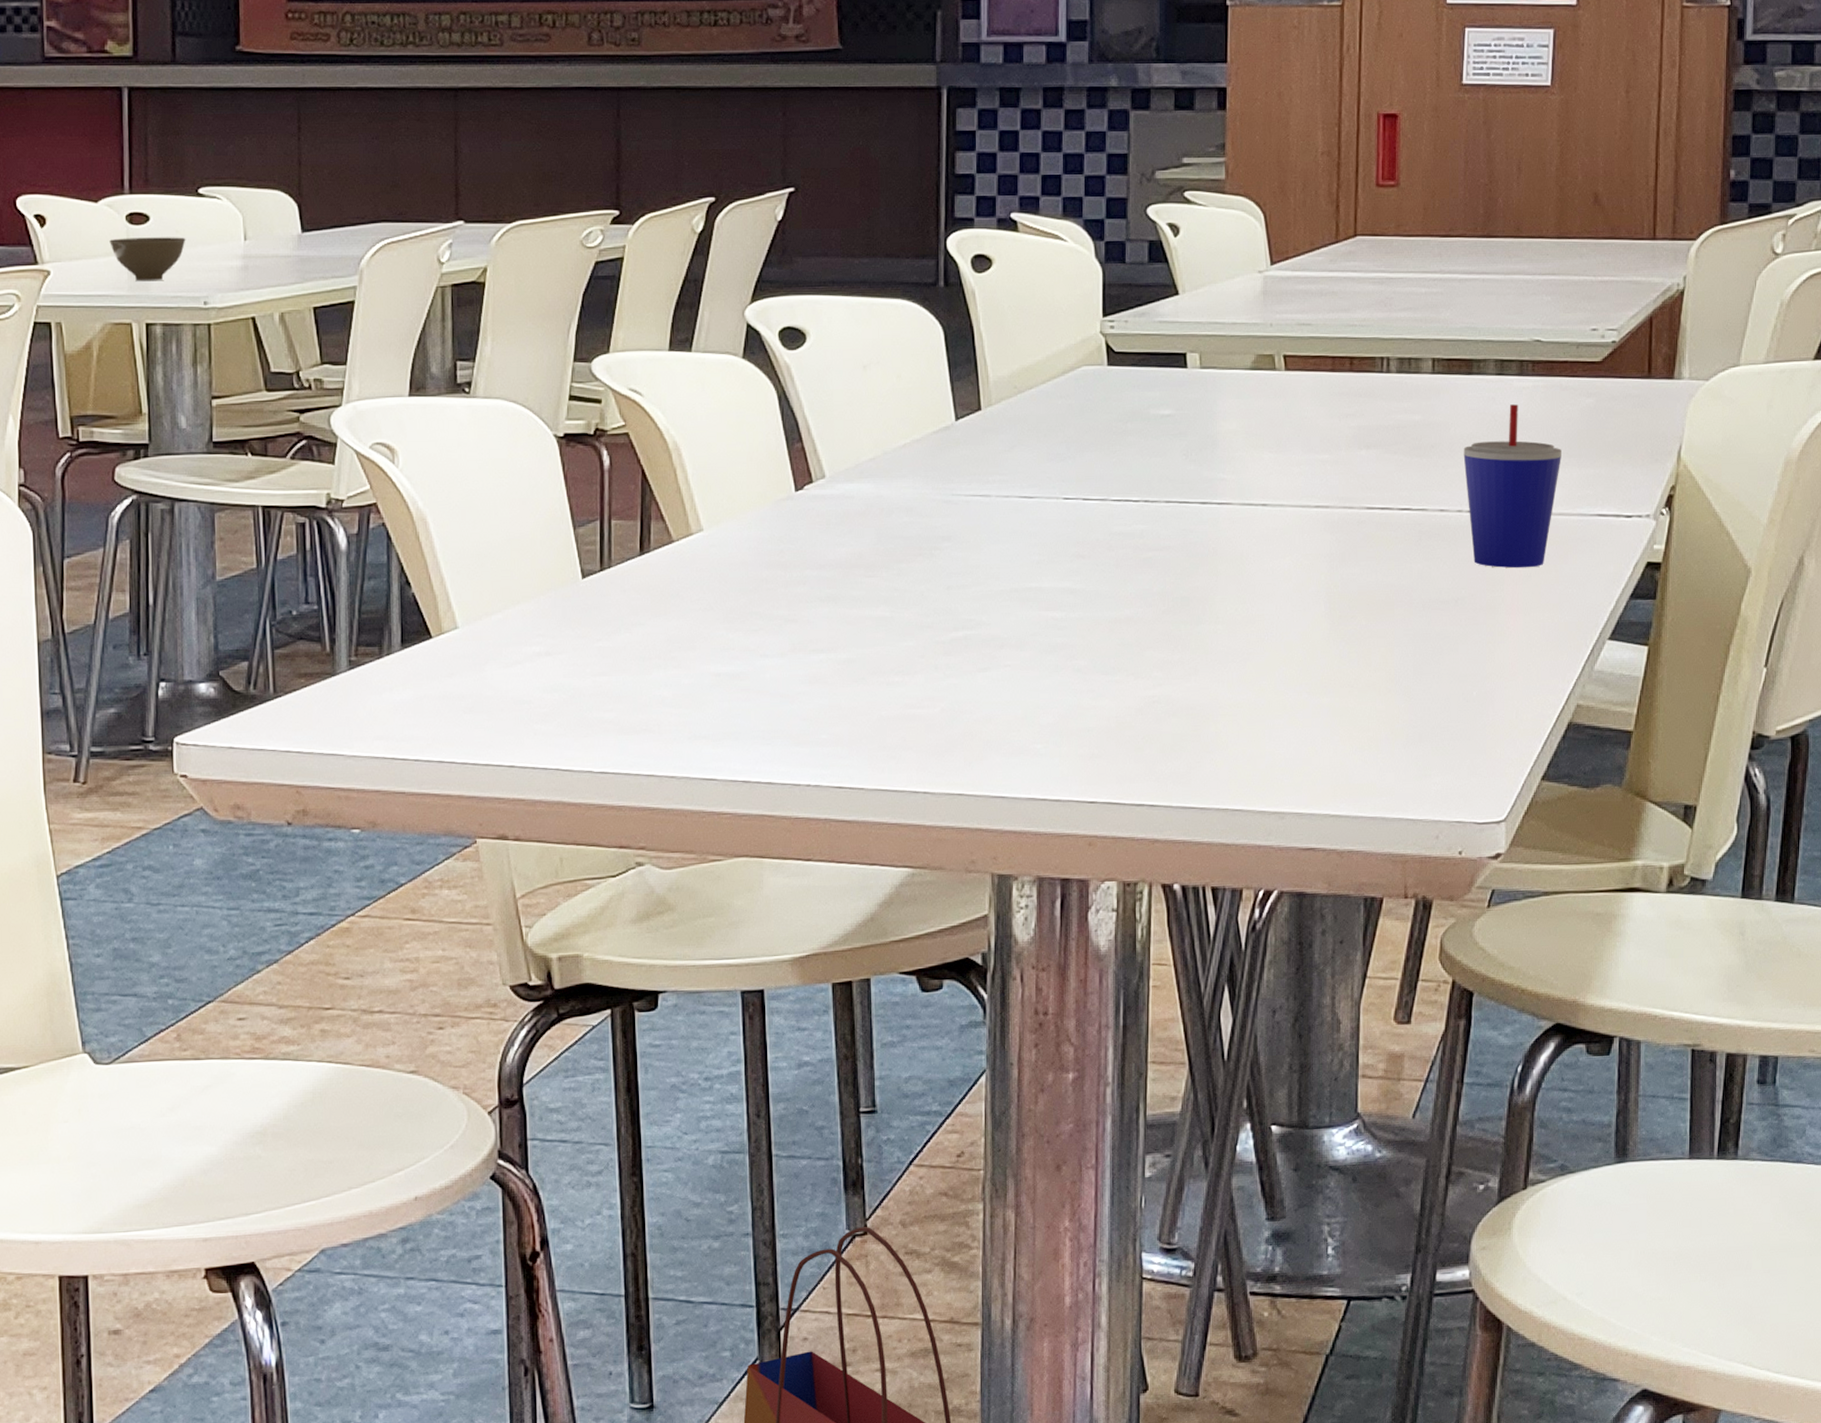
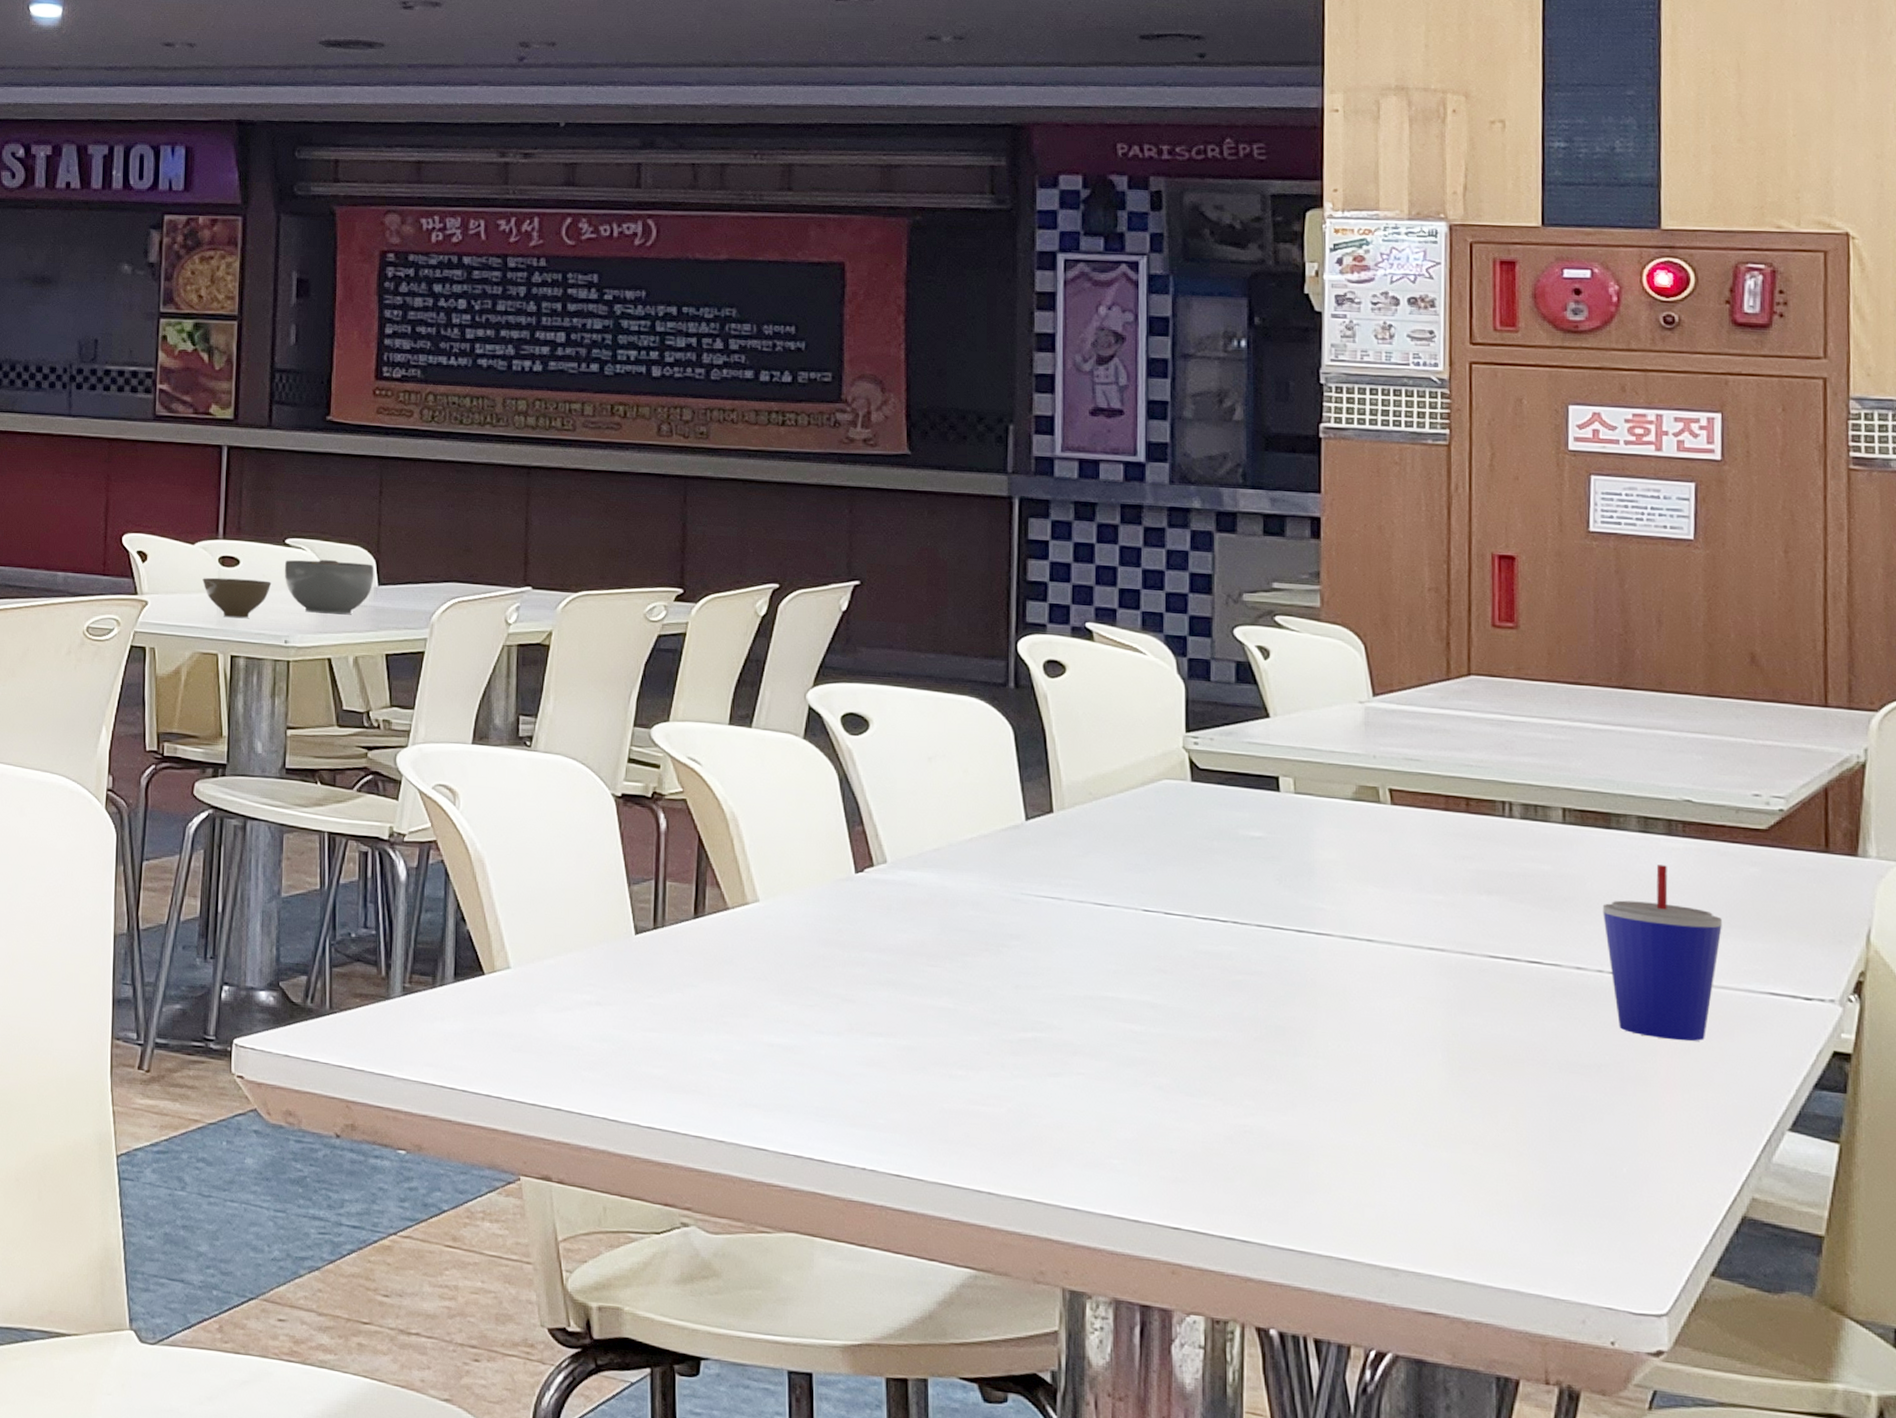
soup bowl: none [198,208,297,268] -> present [284,560,374,615]

